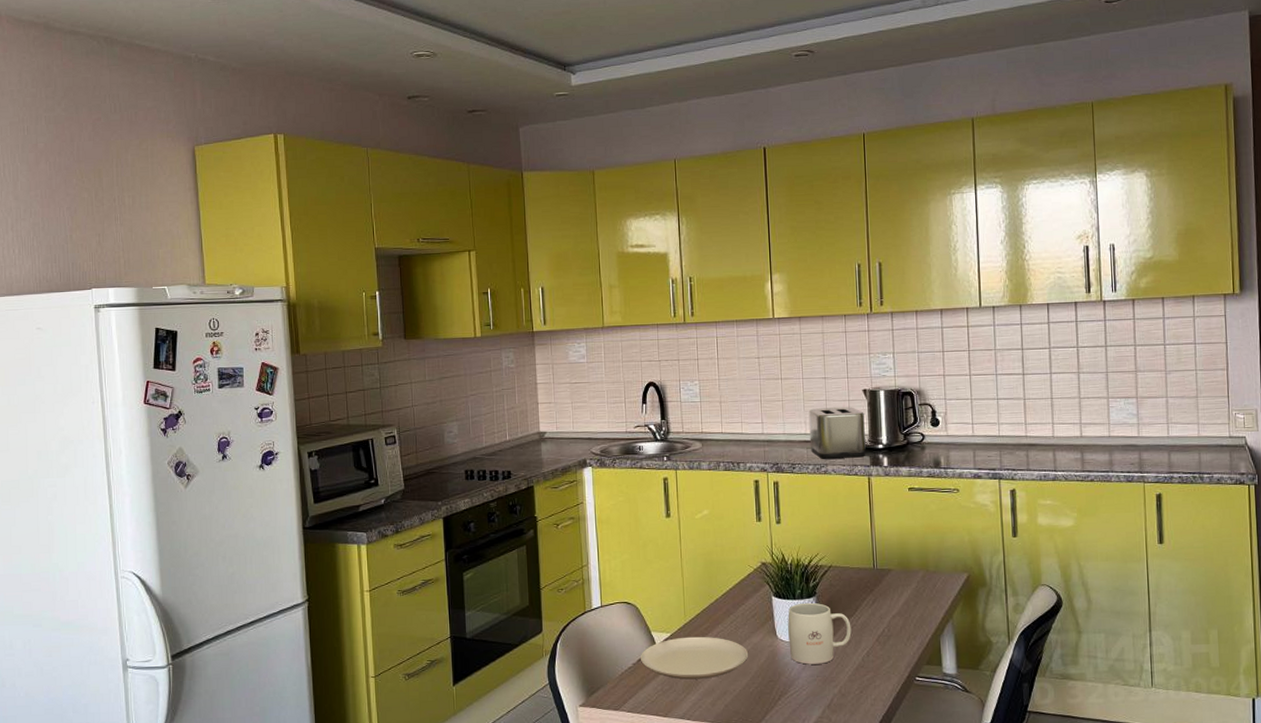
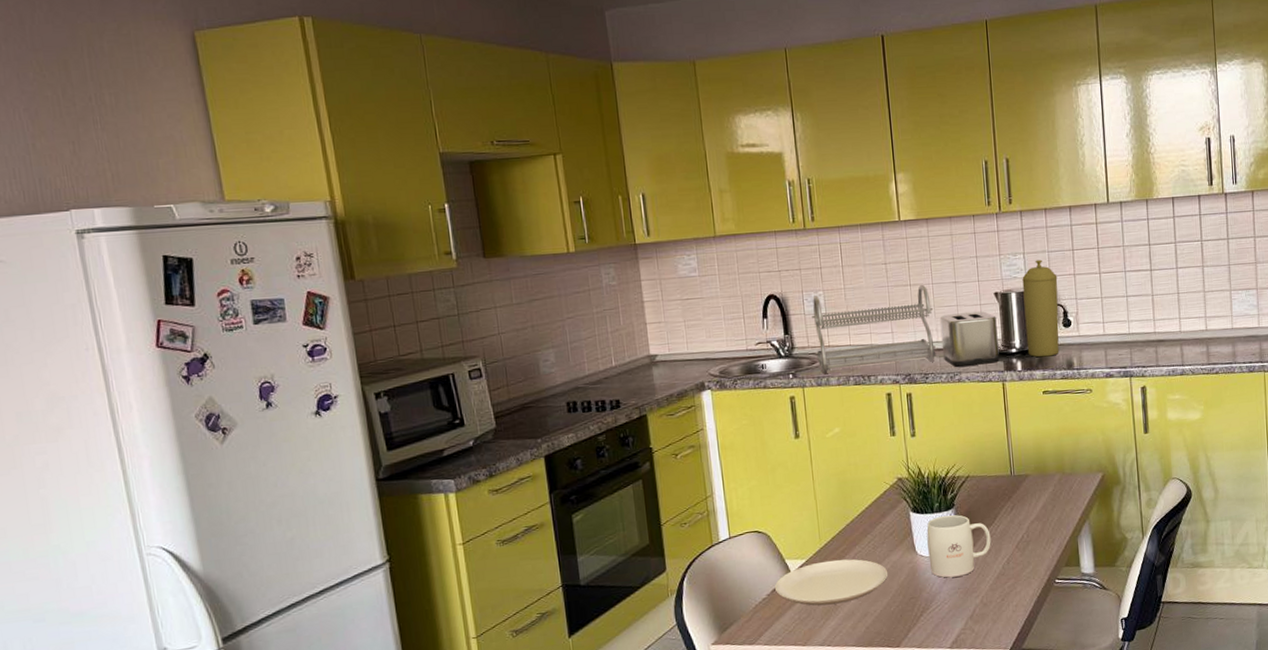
dish rack: none [687,378,804,459] -> present [812,284,936,375]
canister: none [891,359,927,455] -> present [1022,259,1059,358]

